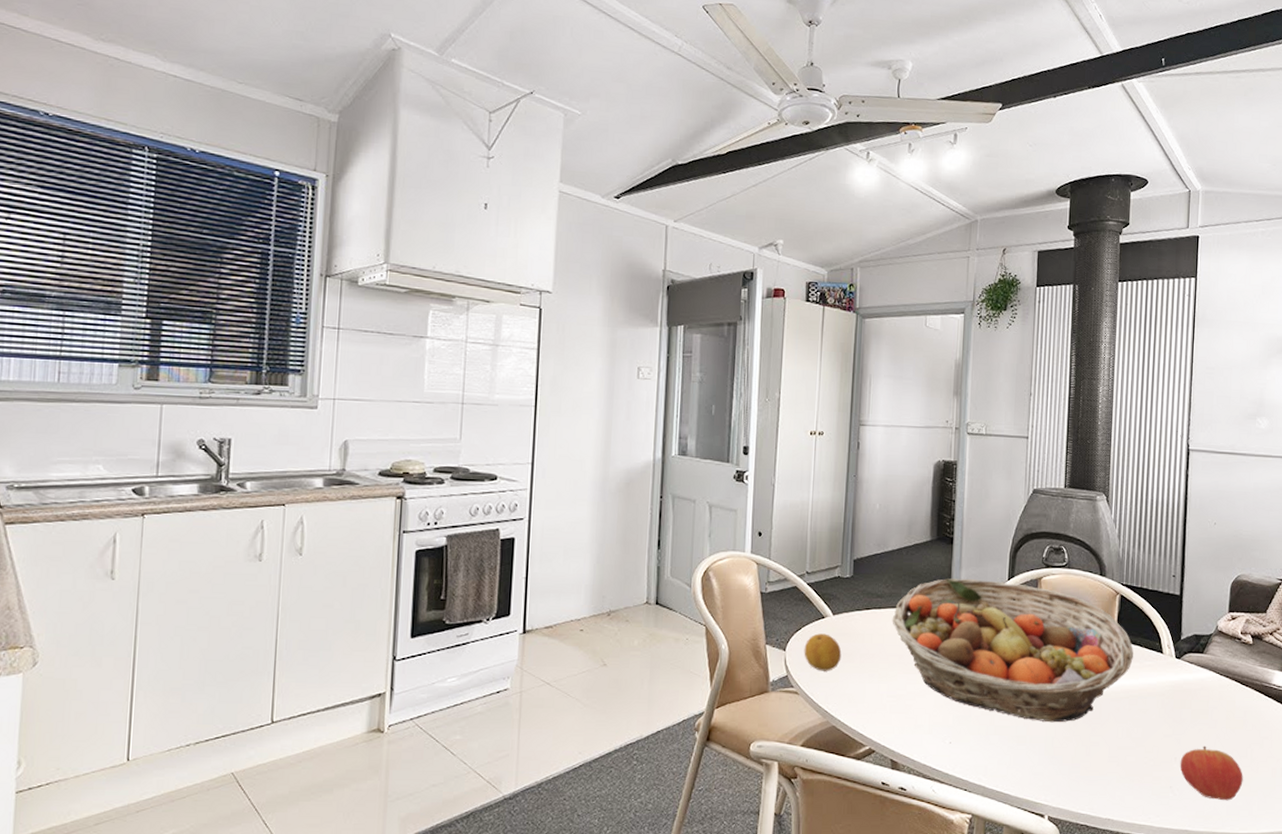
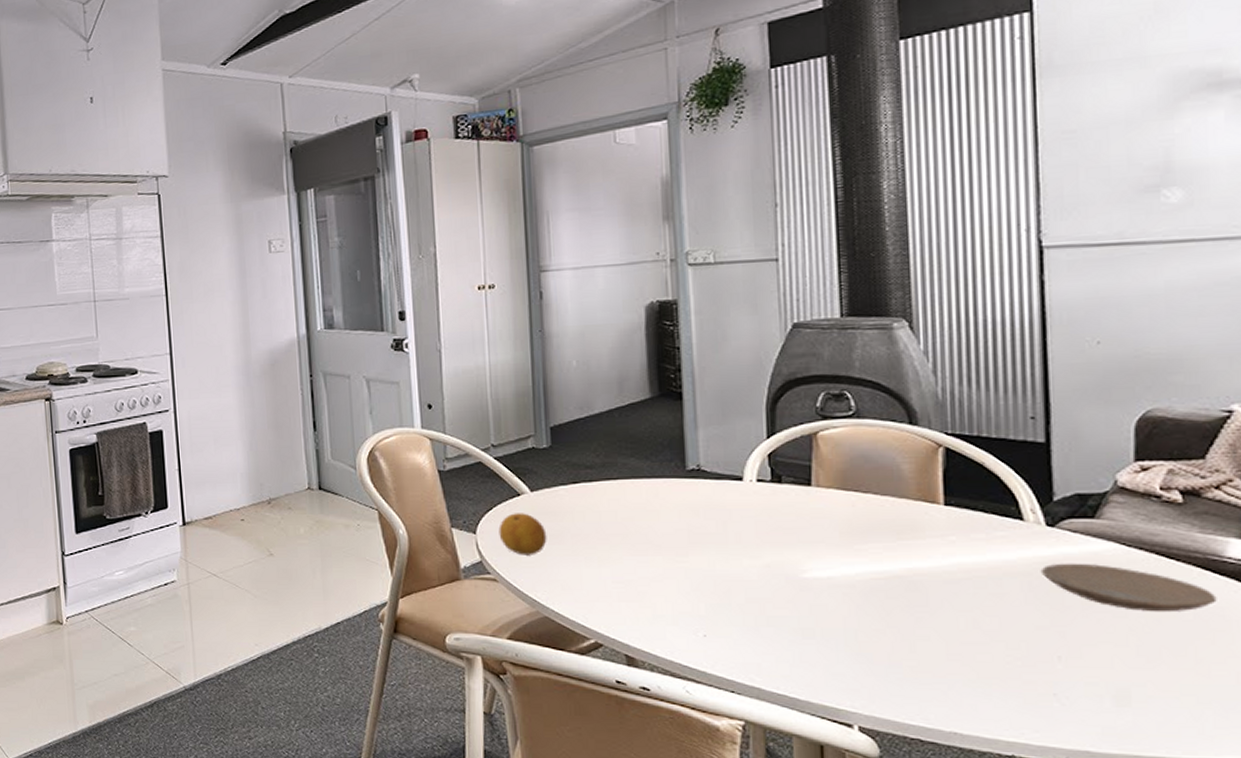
fruit basket: present [892,578,1133,723] -> none [608,440,974,612]
plate: none [1169,686,1266,724] -> present [1040,563,1217,612]
apple: present [1180,746,1243,801] -> none [1067,641,1184,715]

